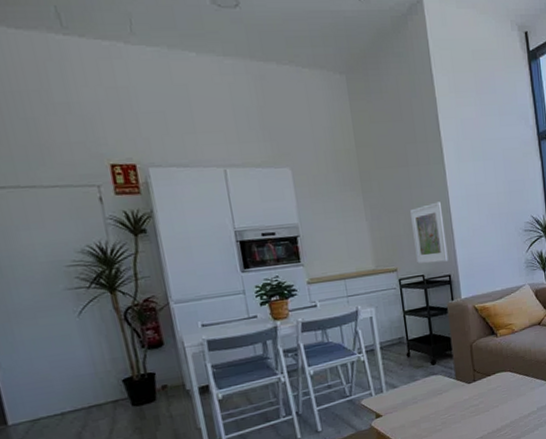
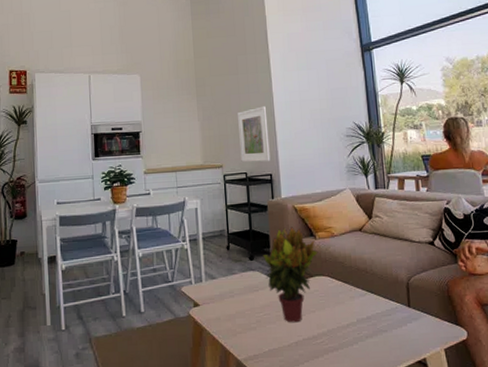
potted plant: none [444,327,500,420] -> present [262,227,318,323]

